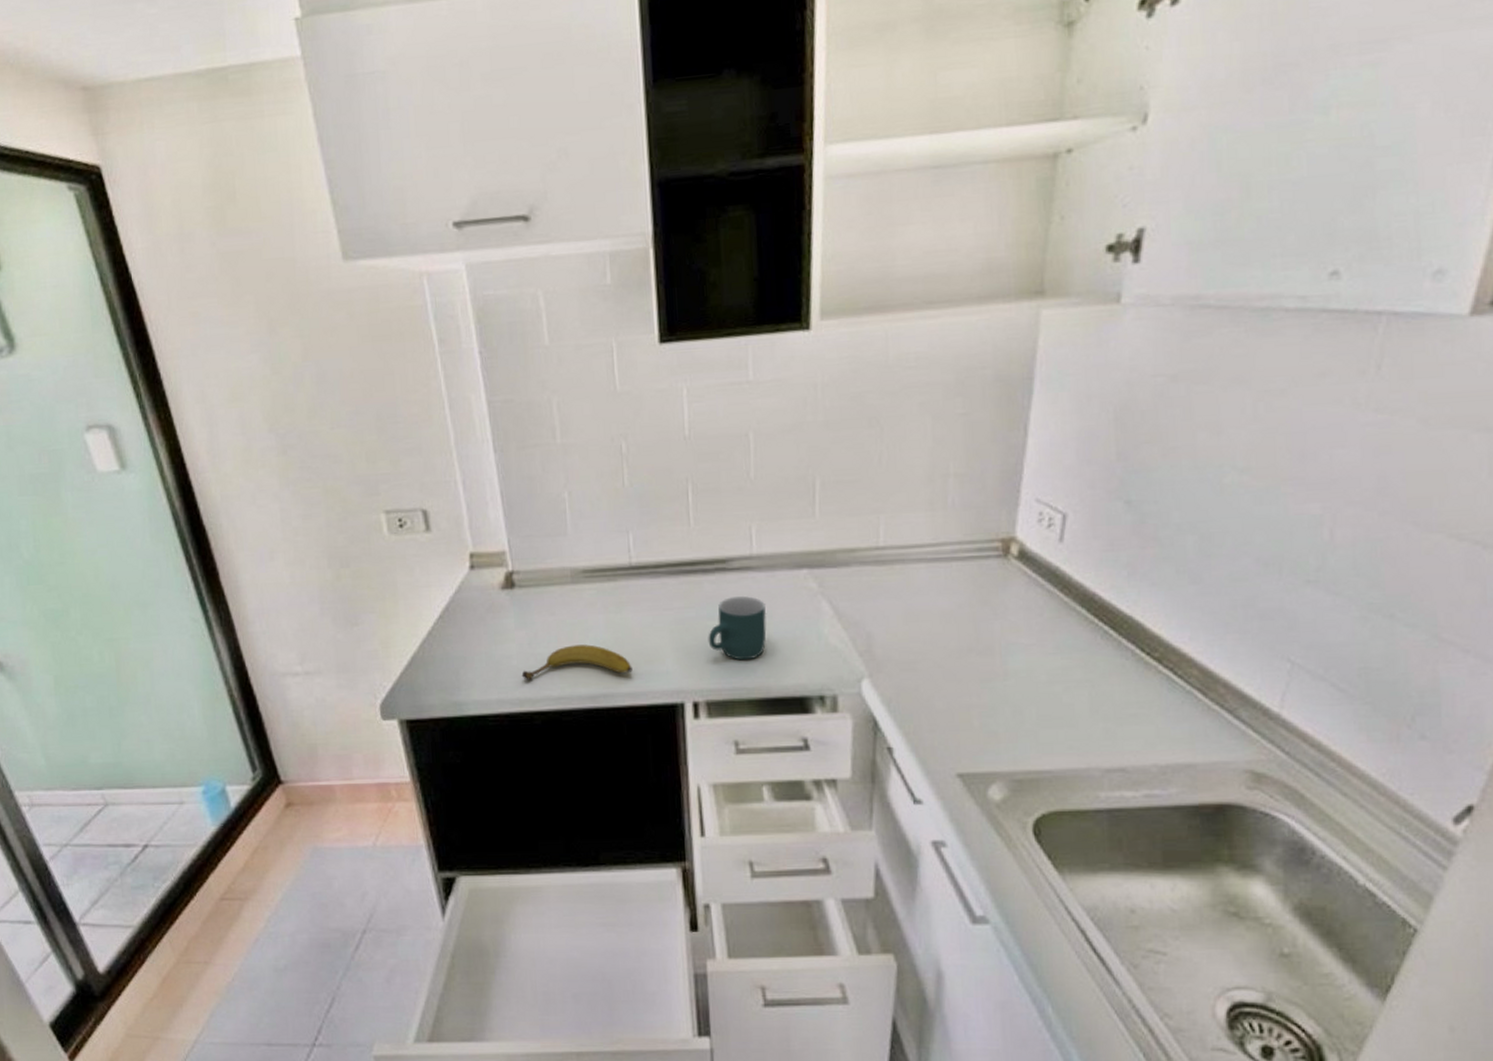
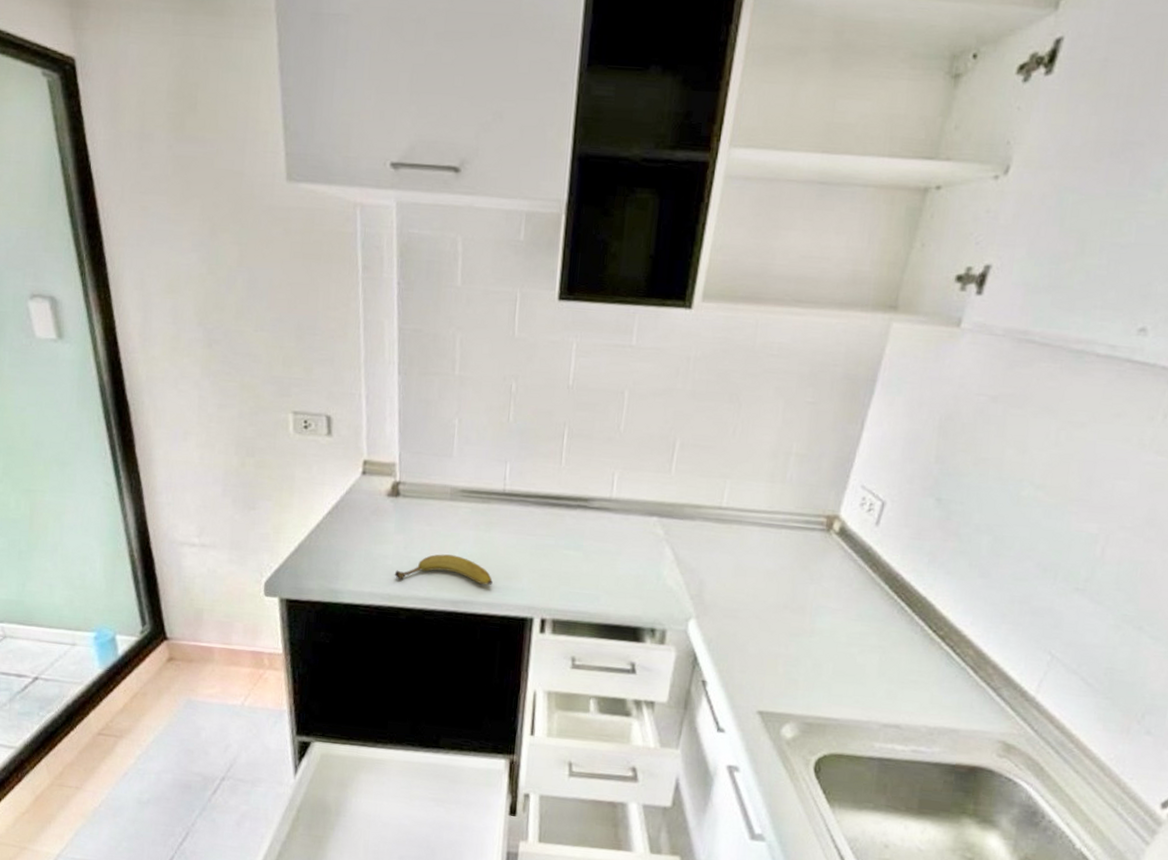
mug: present [708,595,767,661] -> none [562,531,617,589]

